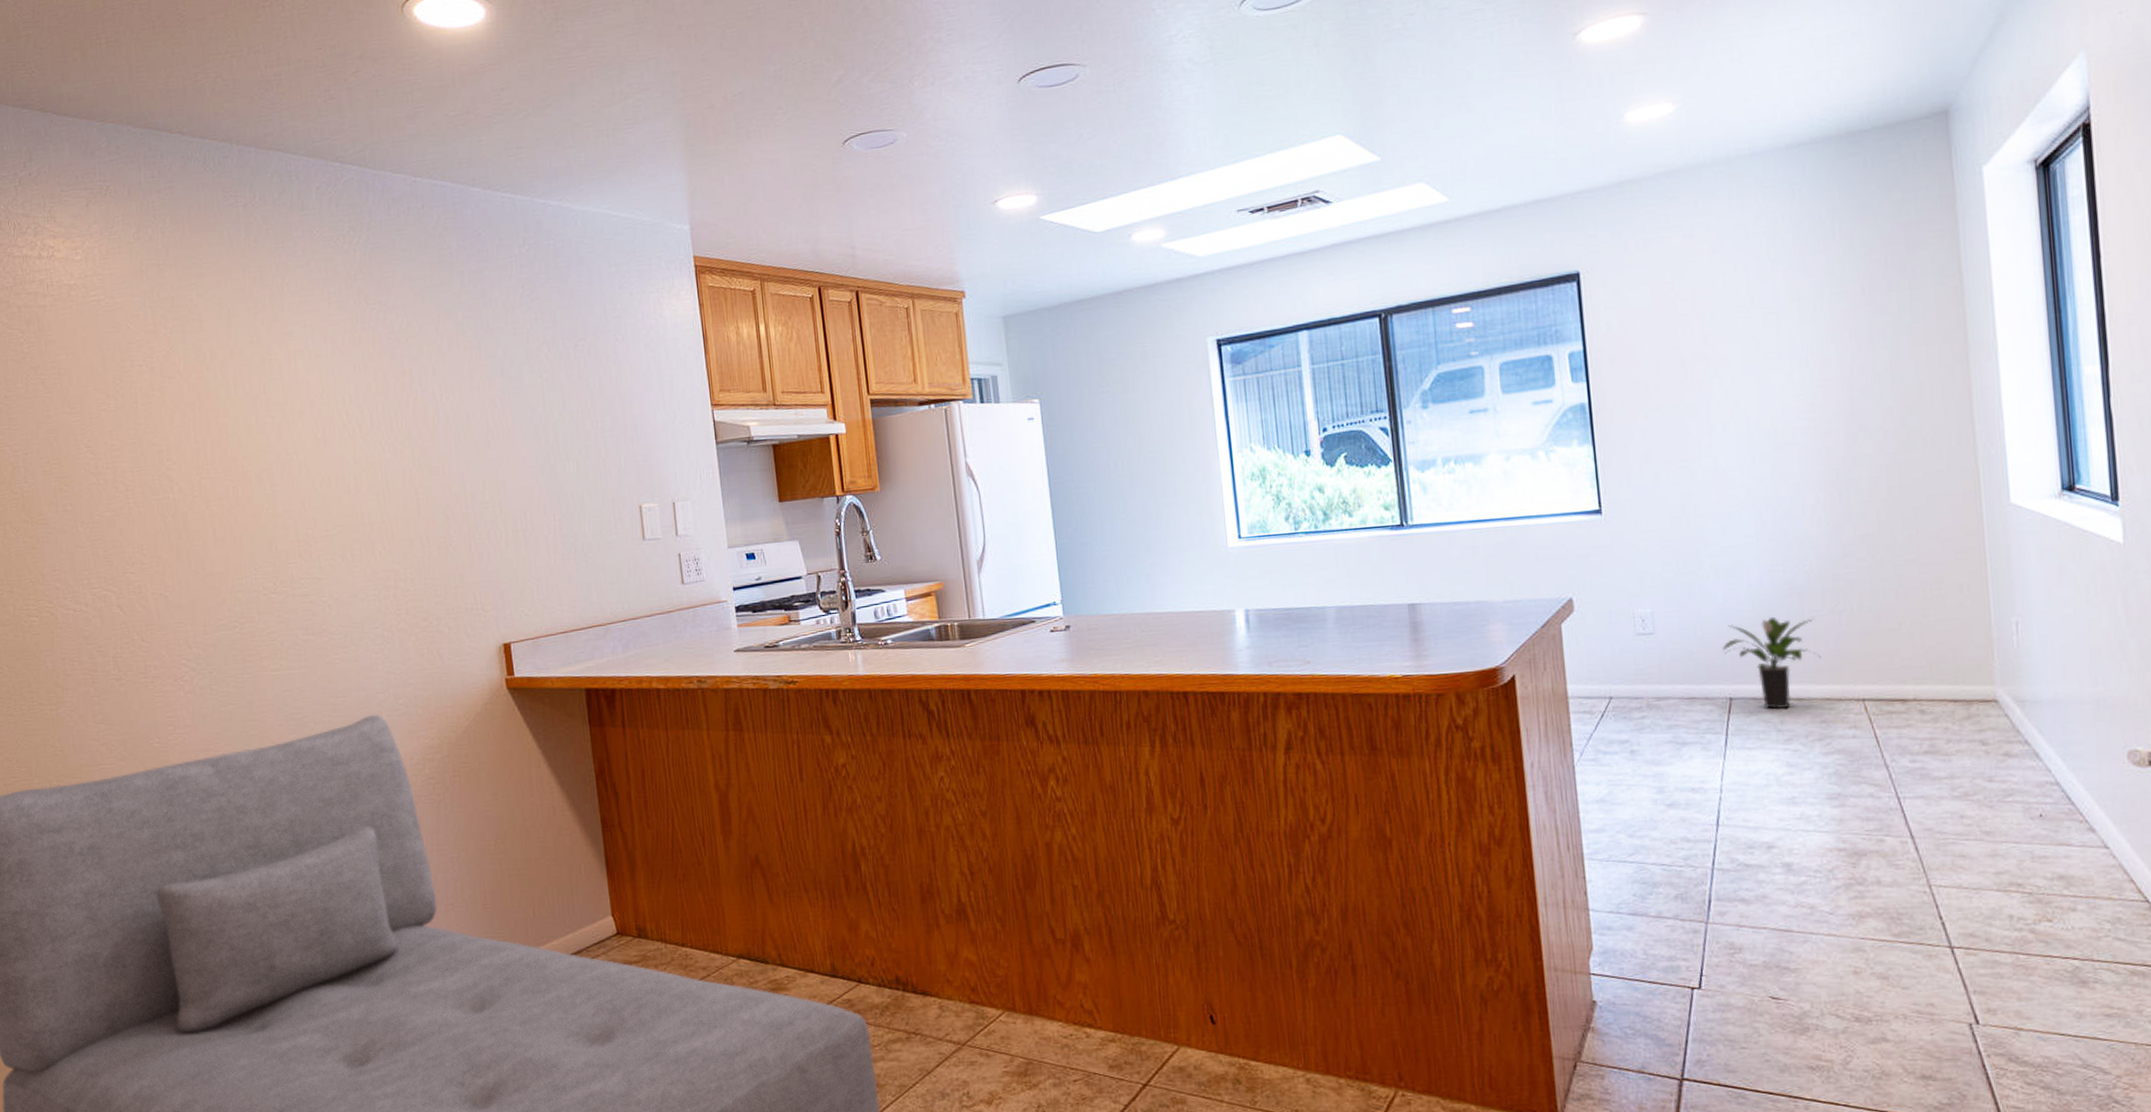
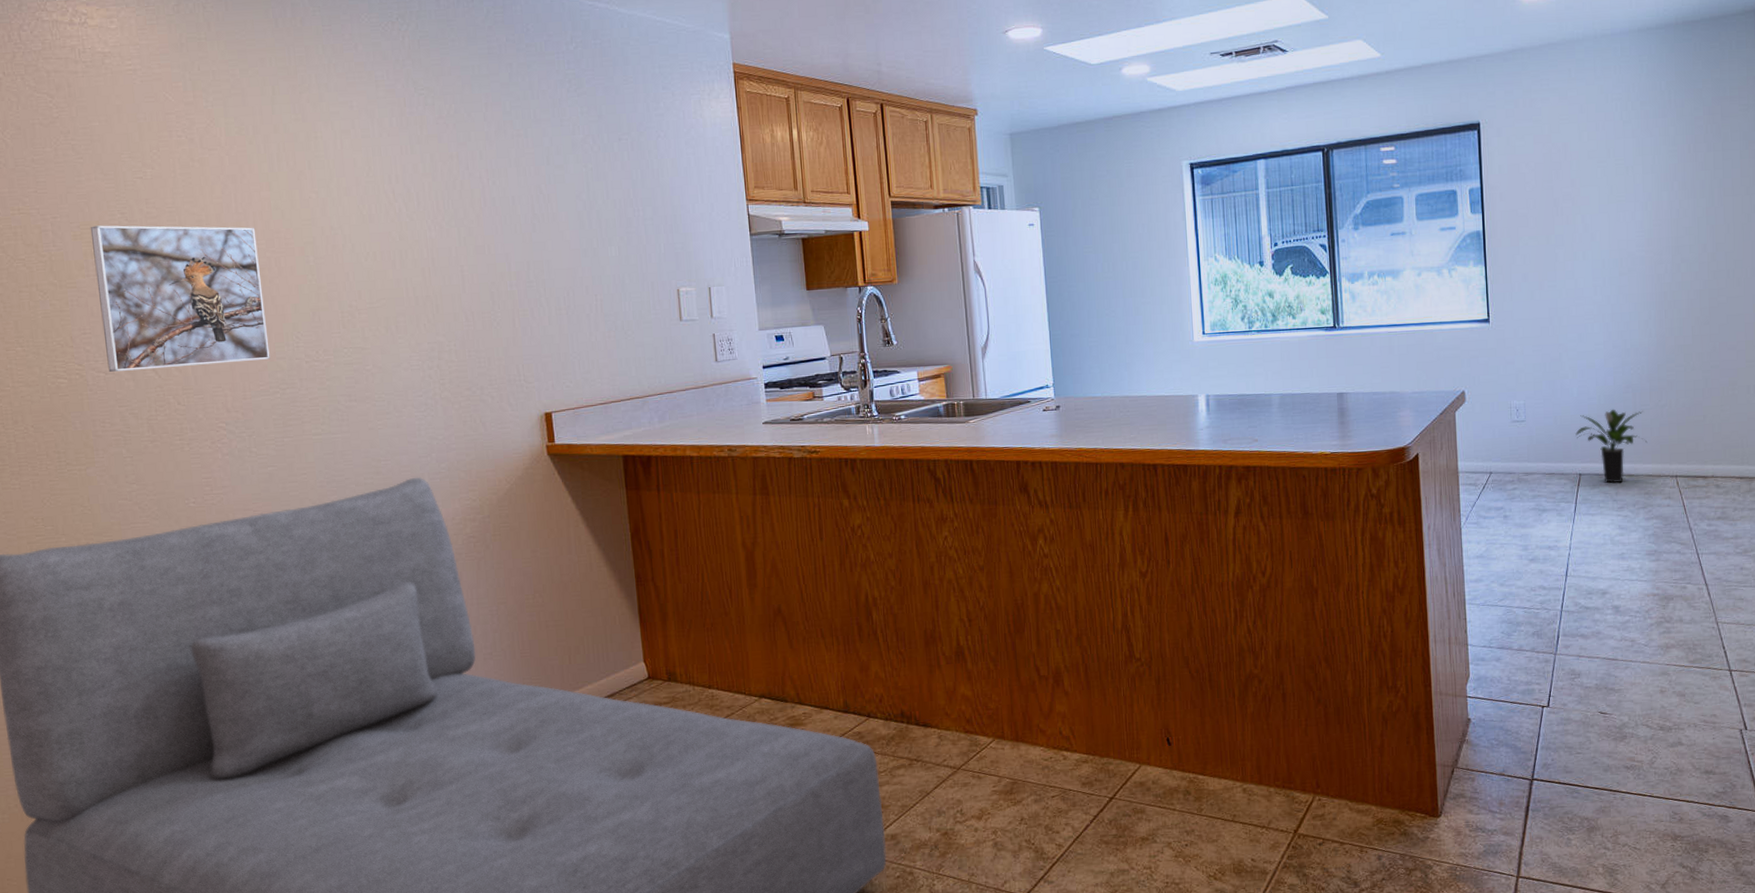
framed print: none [58,455,229,609] -> present [90,225,270,372]

